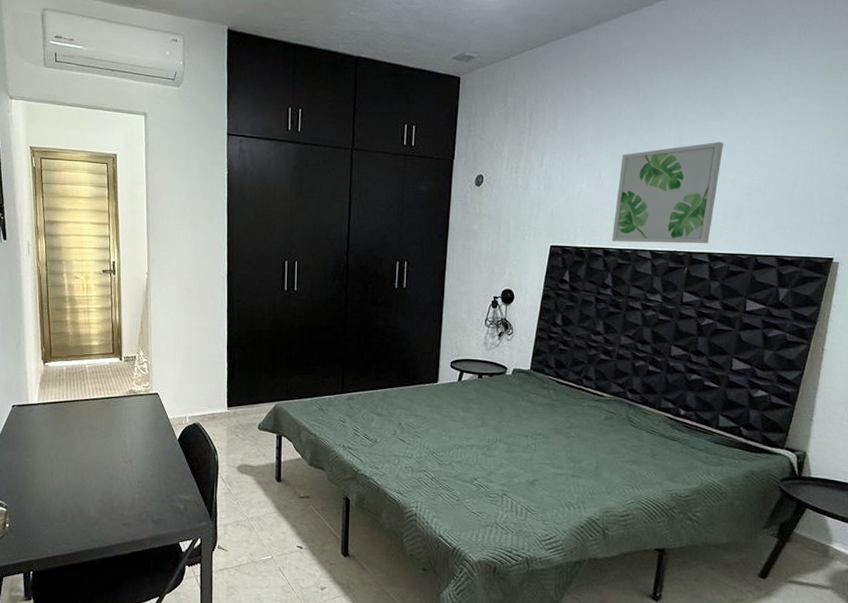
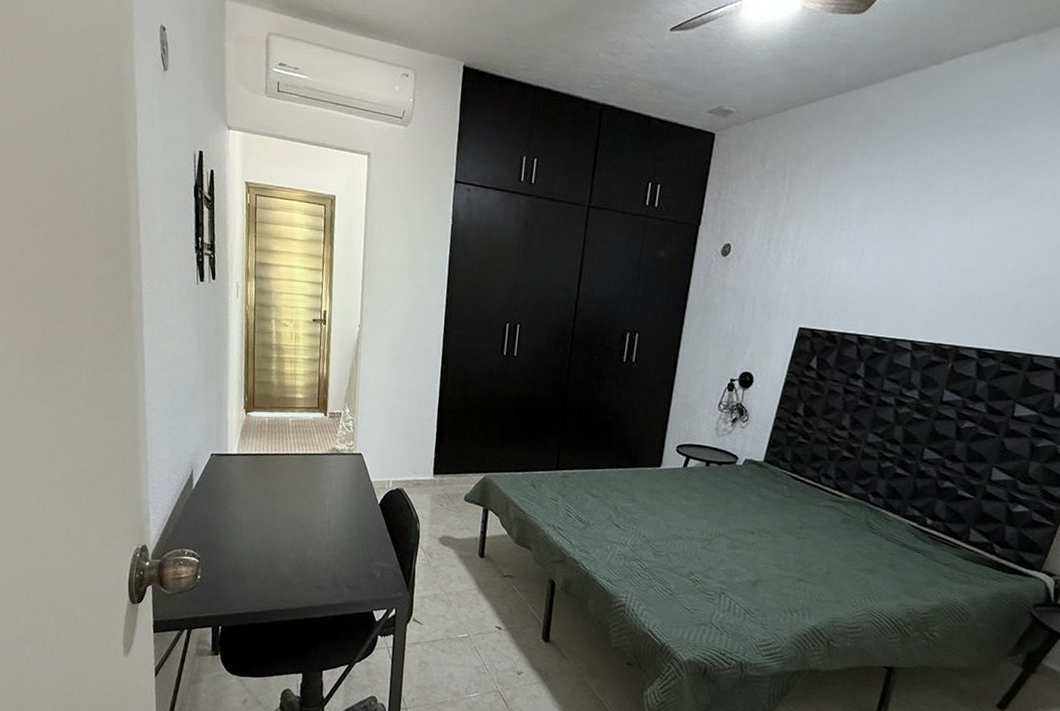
wall art: present [611,141,724,244] -> none [868,224,1009,339]

